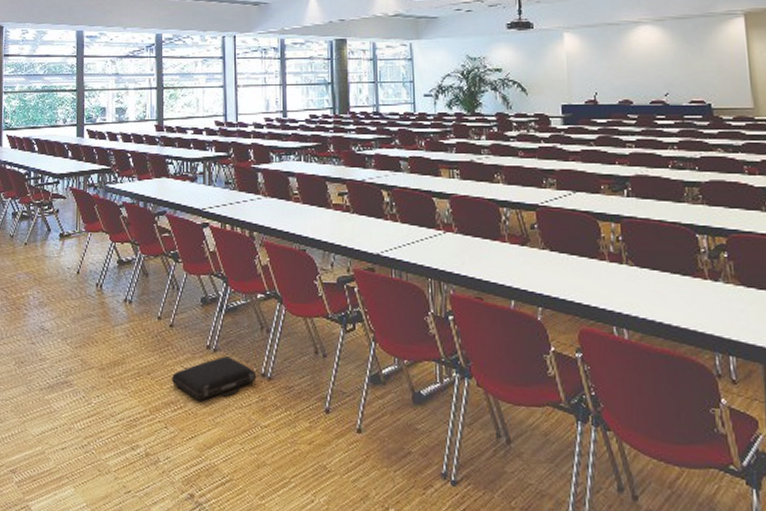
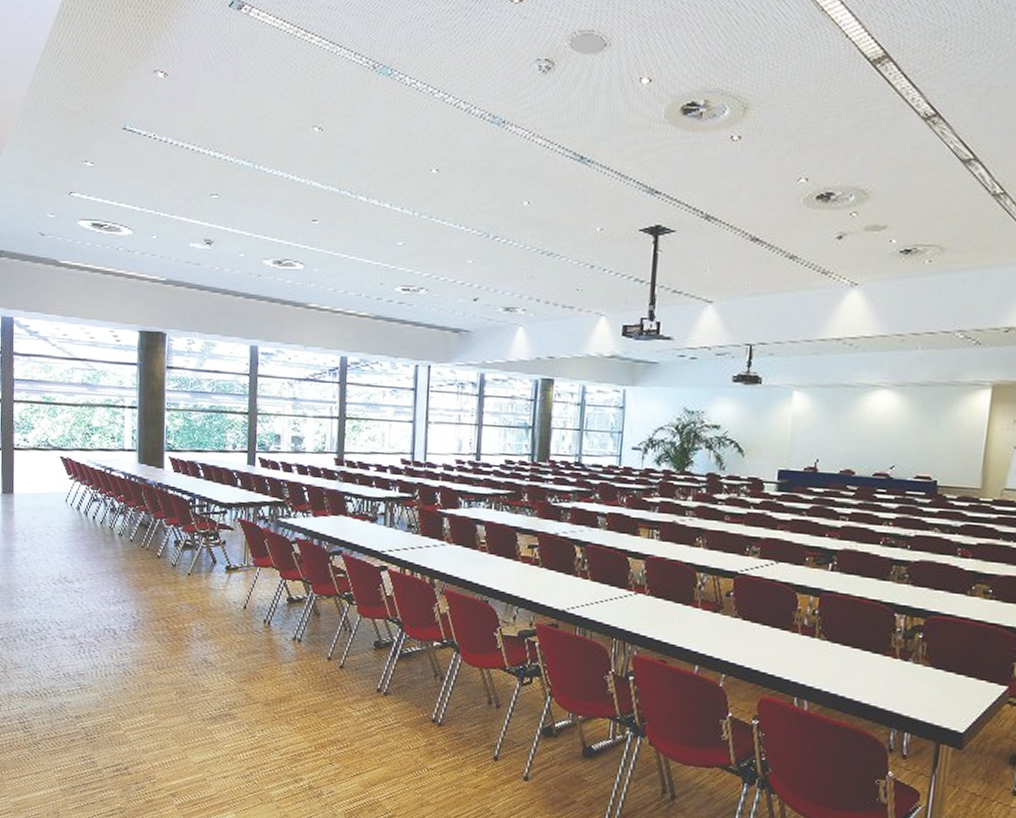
briefcase: present [171,356,257,401] -> none [338,700,427,742]

